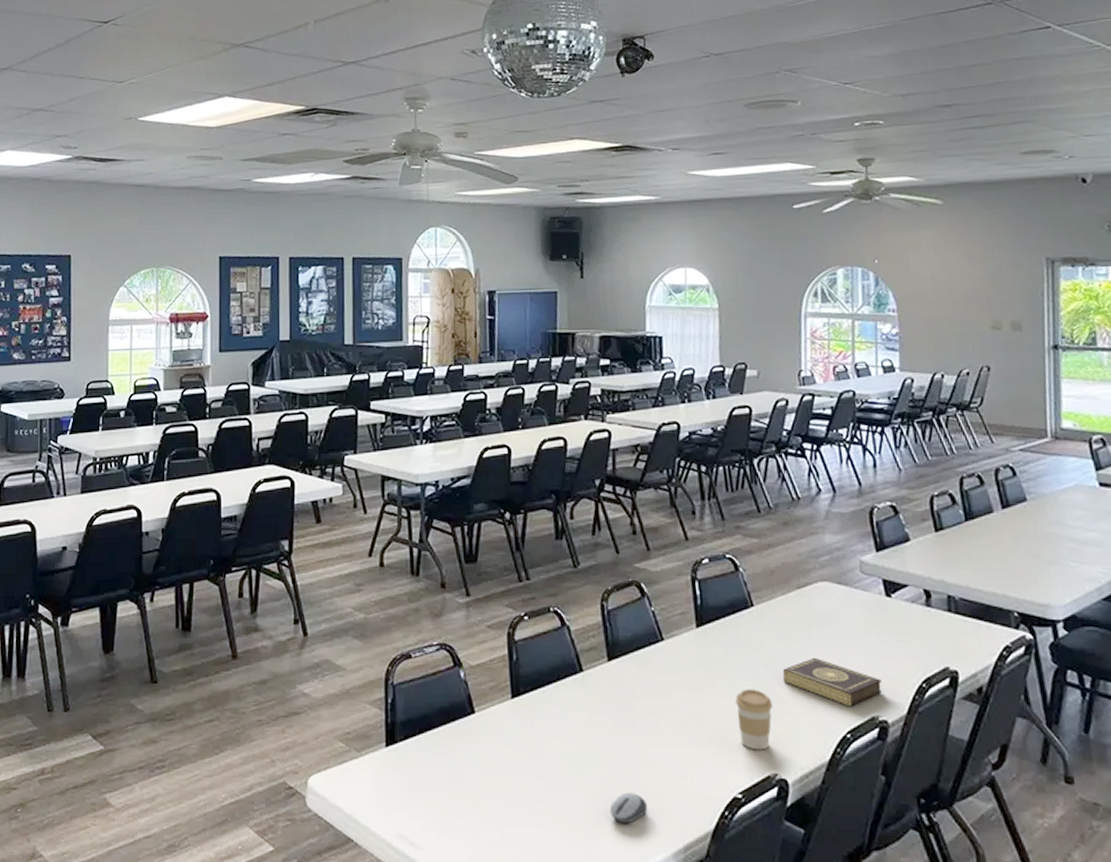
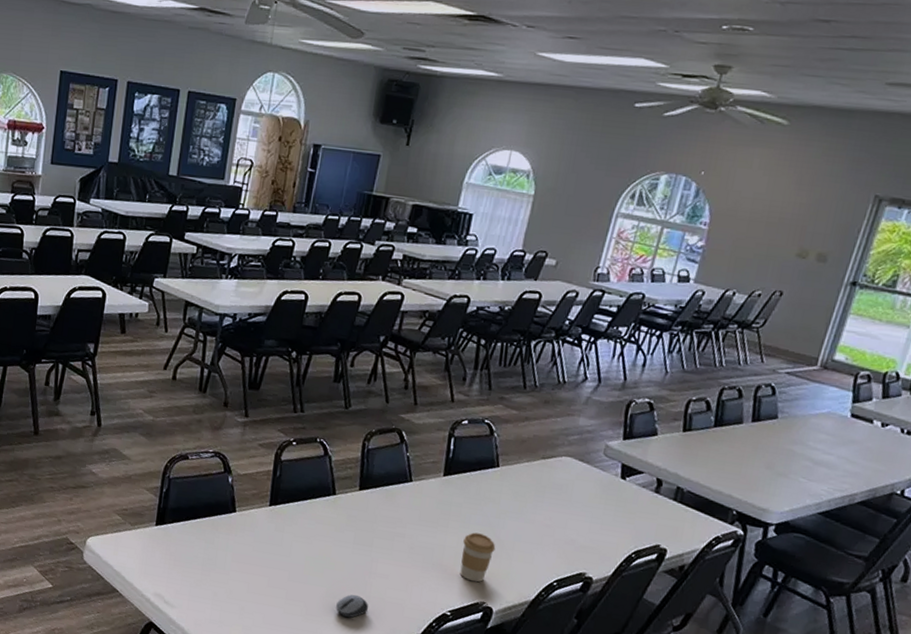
book: present [782,657,882,707] -> none [509,517,597,562]

